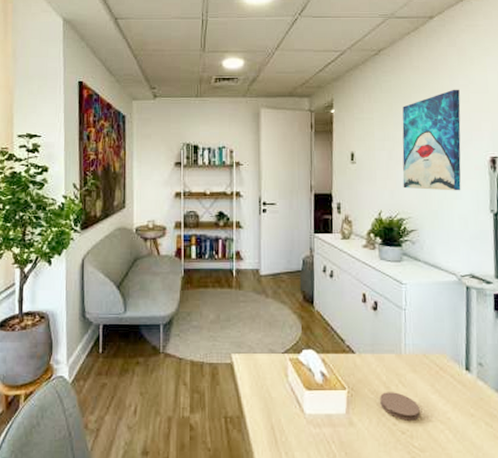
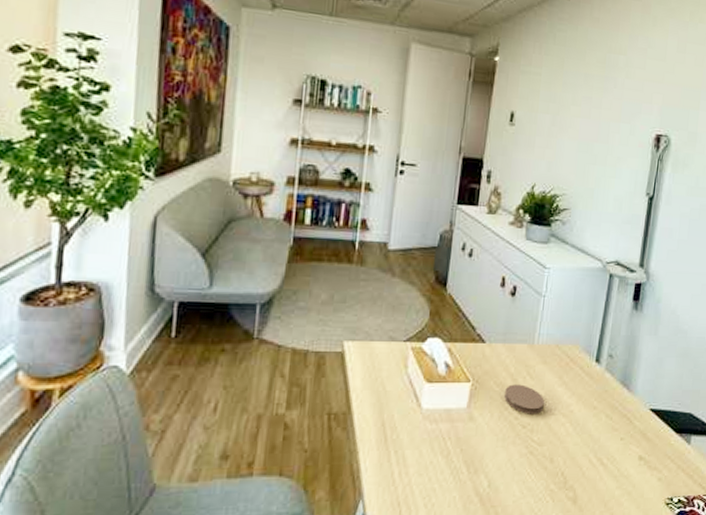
wall art: present [402,89,461,191] -> none [562,51,637,169]

